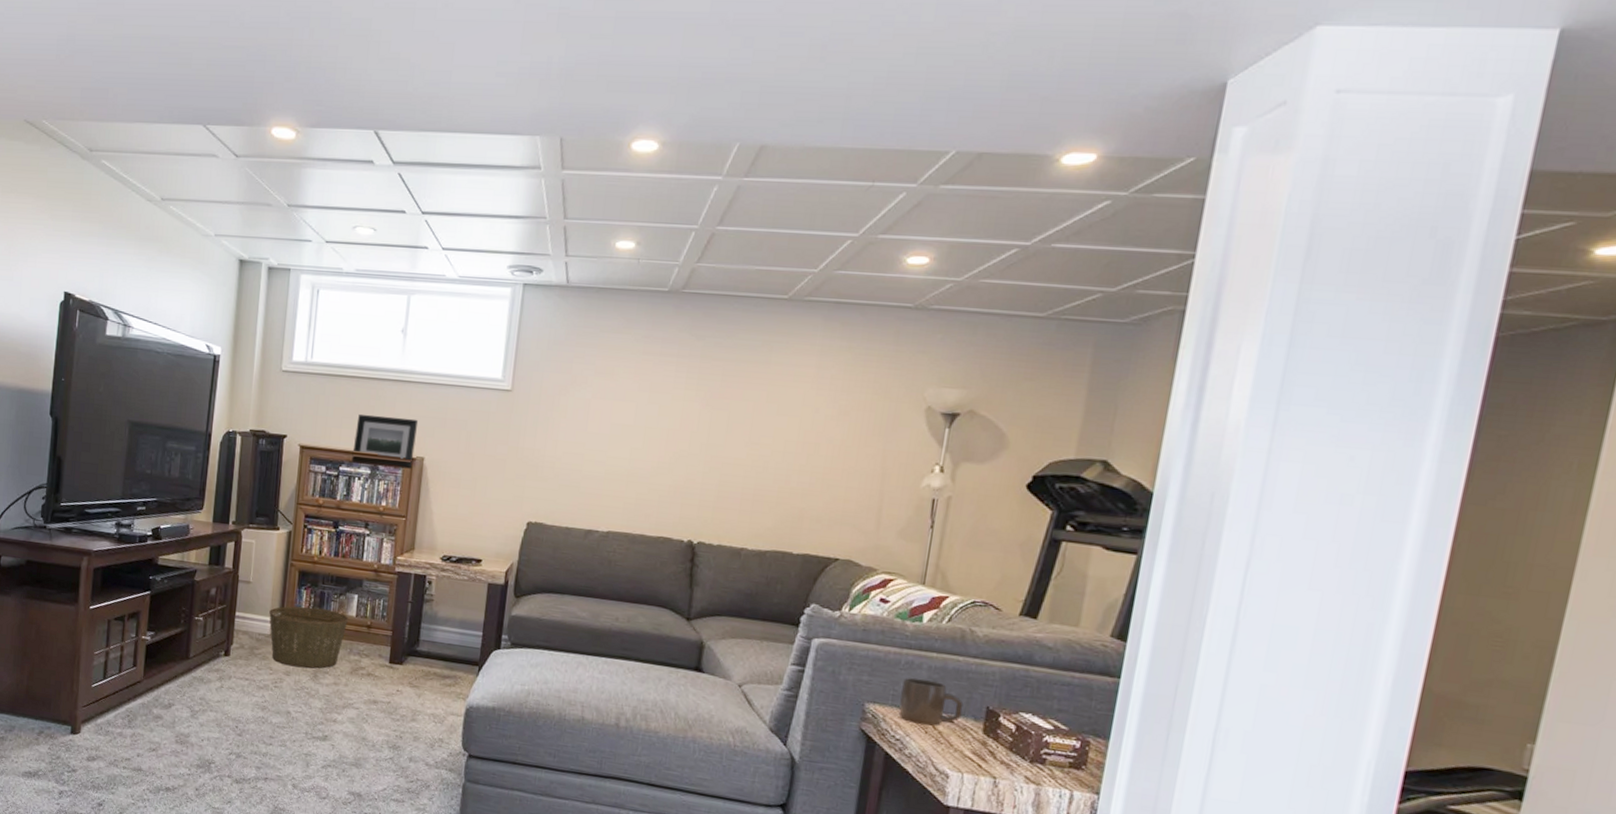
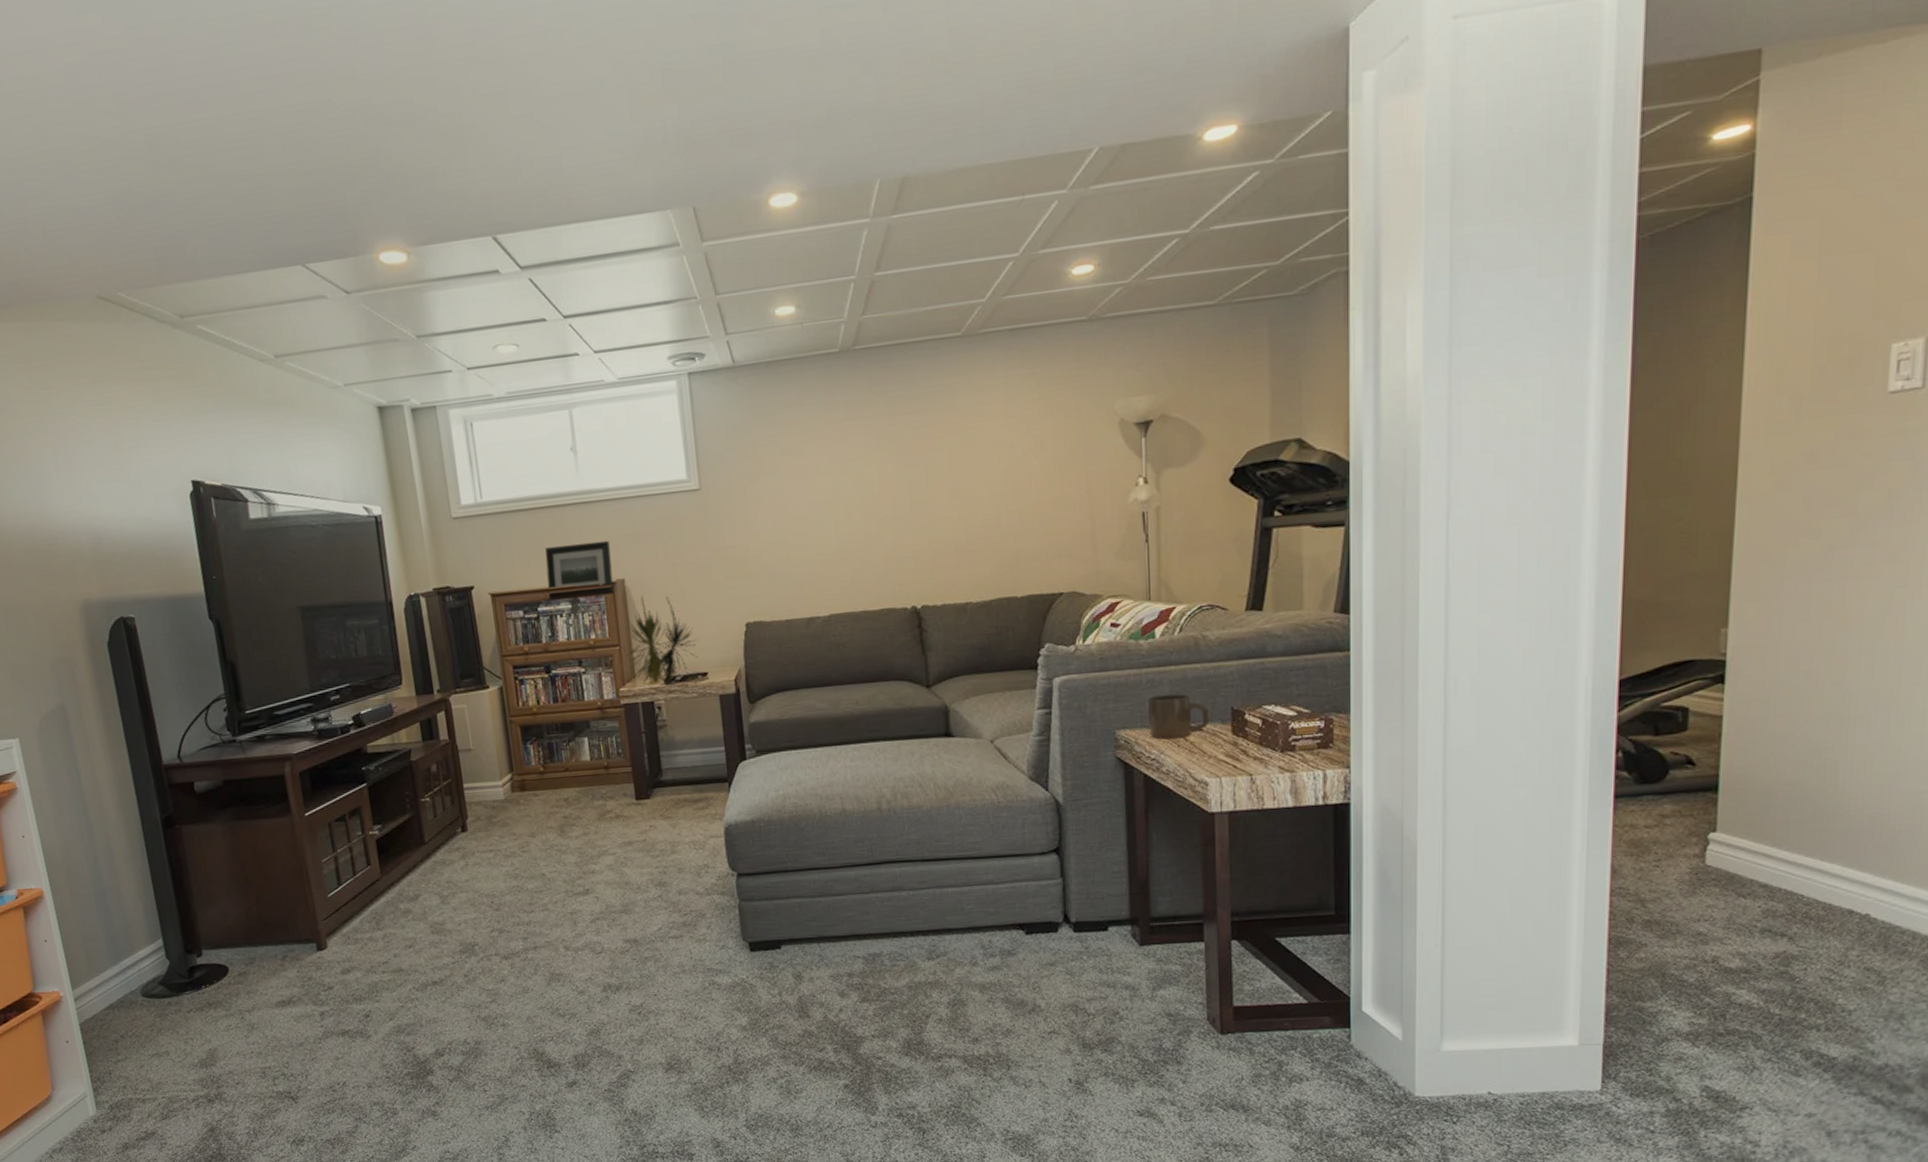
basket: present [269,606,349,669] -> none [498,759,584,827]
plant: none [410,476,479,564] -> present [626,595,699,686]

